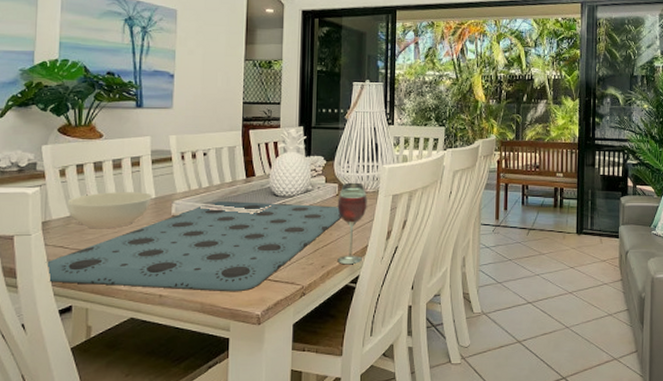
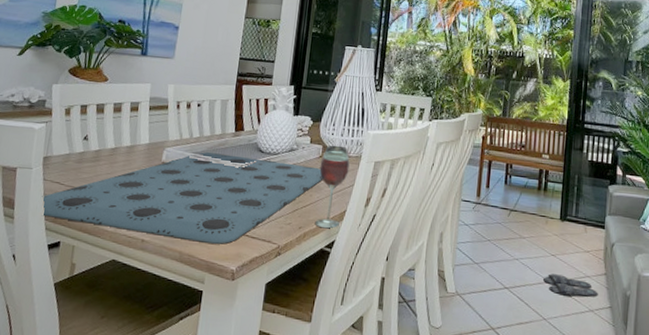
bowl: present [67,192,152,229] -> none [68,134,146,170]
slippers: none [564,285,616,304] -> present [543,273,598,297]

